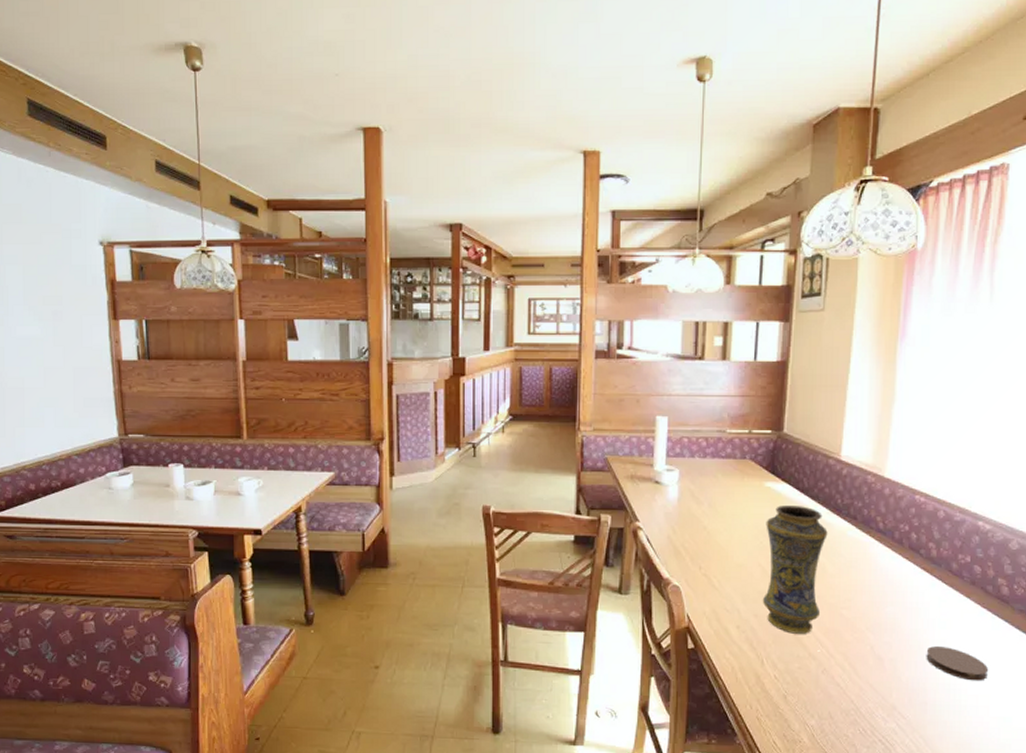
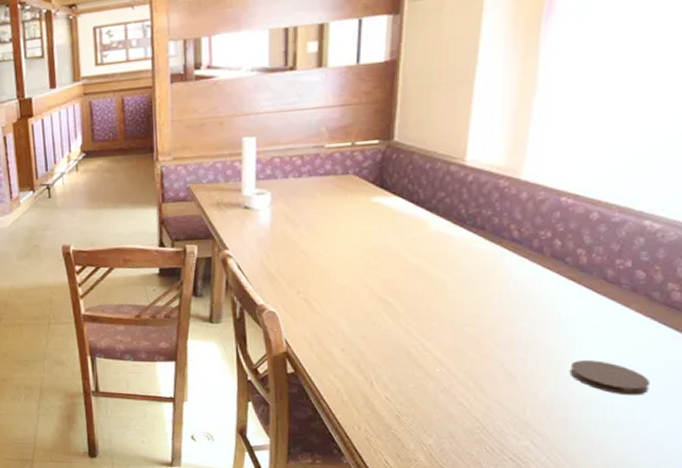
vase: present [762,506,828,634] -> none [370,219,449,354]

